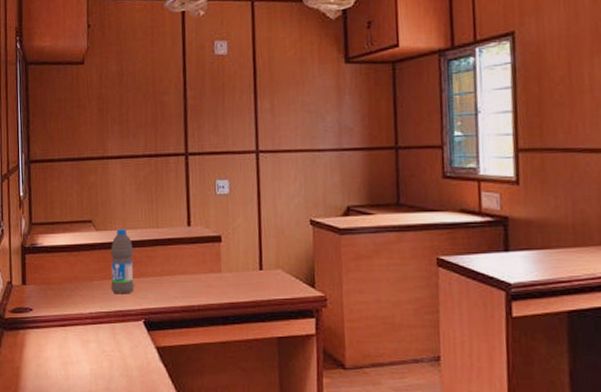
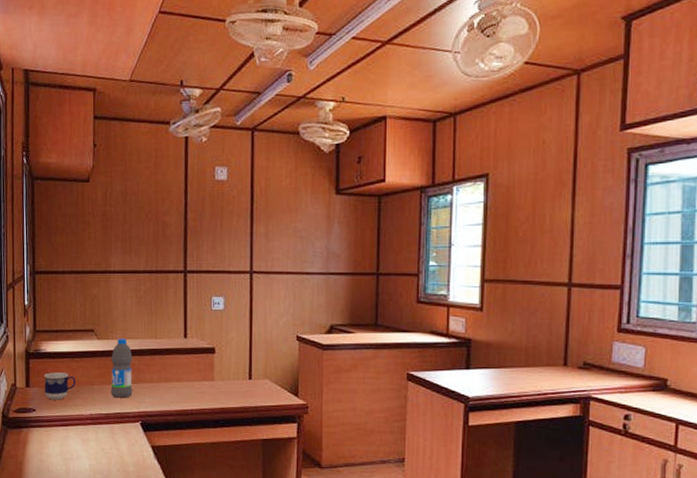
cup: none [41,267,74,298] -> present [44,372,76,400]

